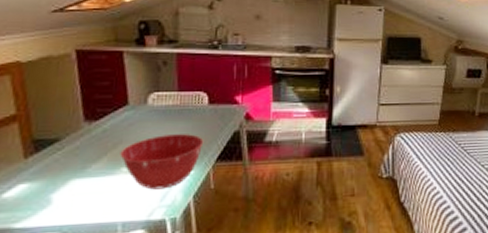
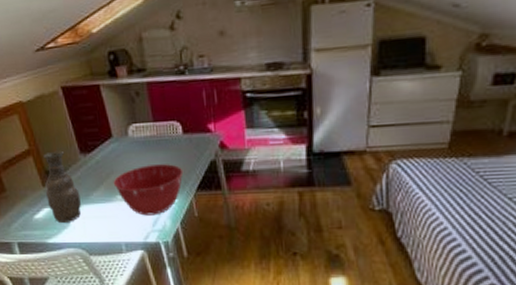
vase: none [25,117,74,202] -> present [44,150,81,223]

